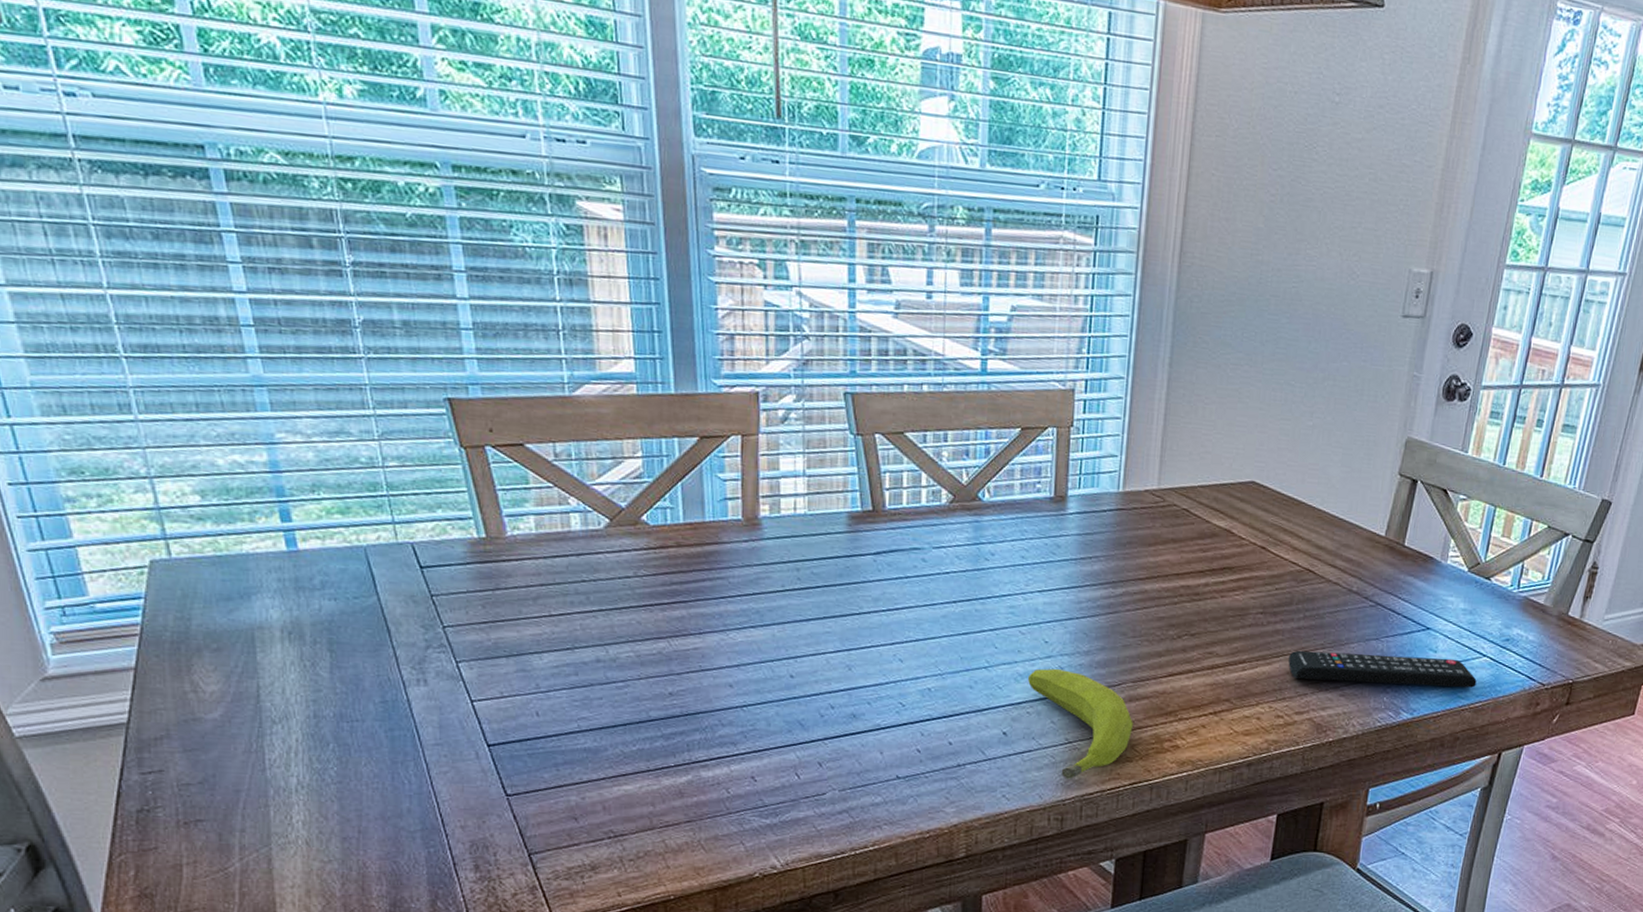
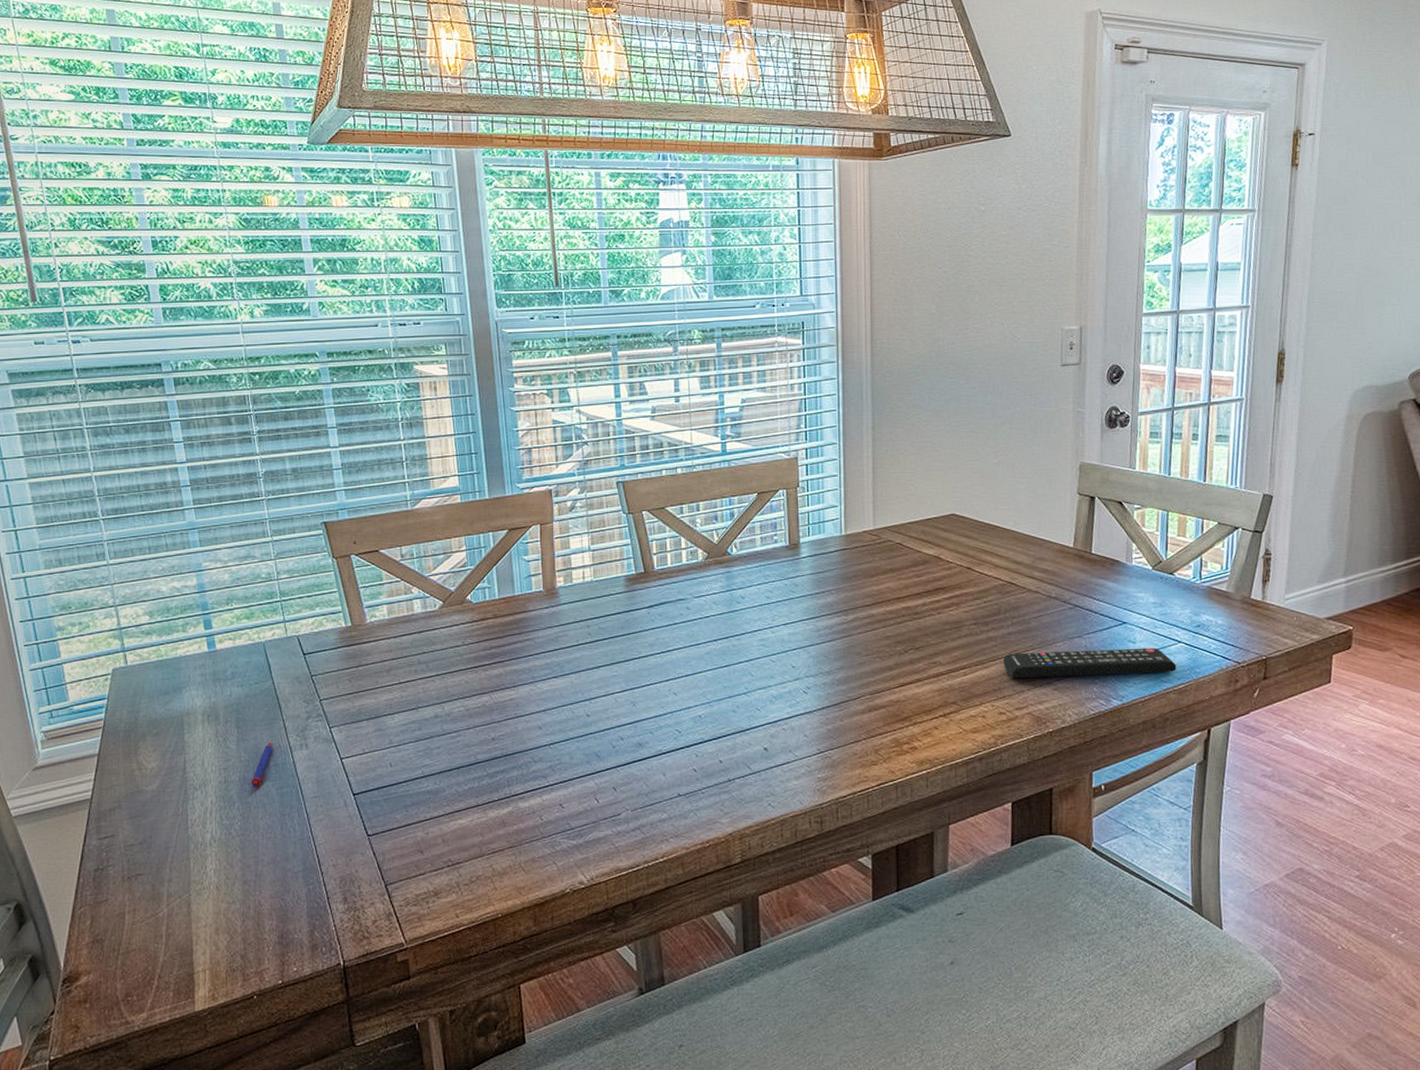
pen: none [351,673,379,728] -> present [251,742,272,788]
fruit: present [1027,668,1133,779] -> none [780,688,874,785]

